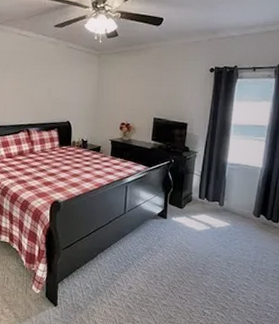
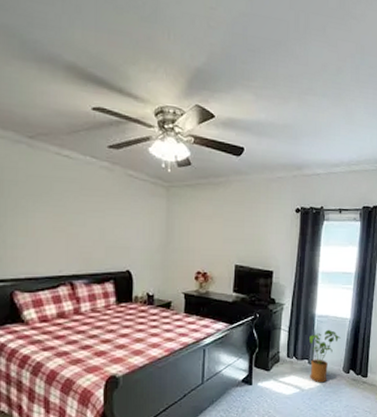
house plant: none [220,176,252,224] -> present [309,329,341,383]

